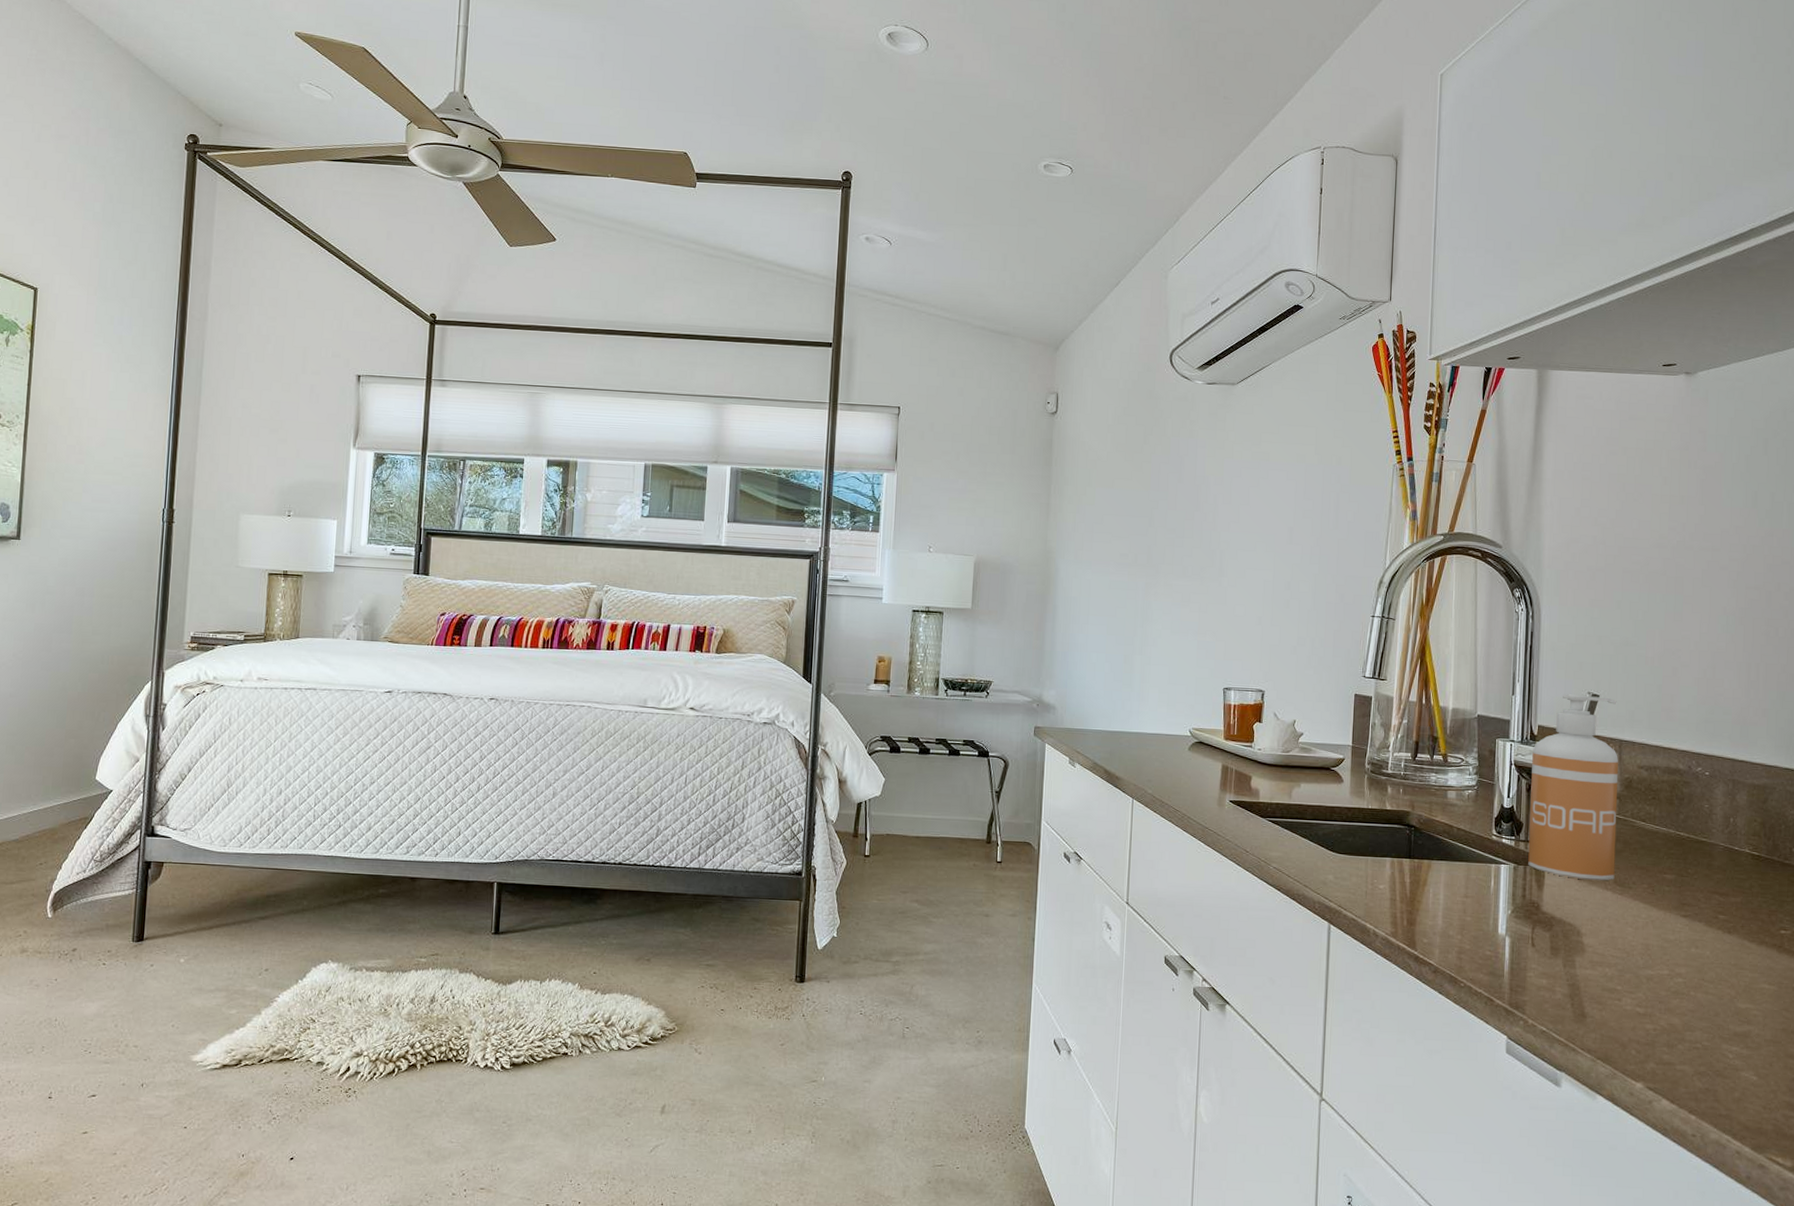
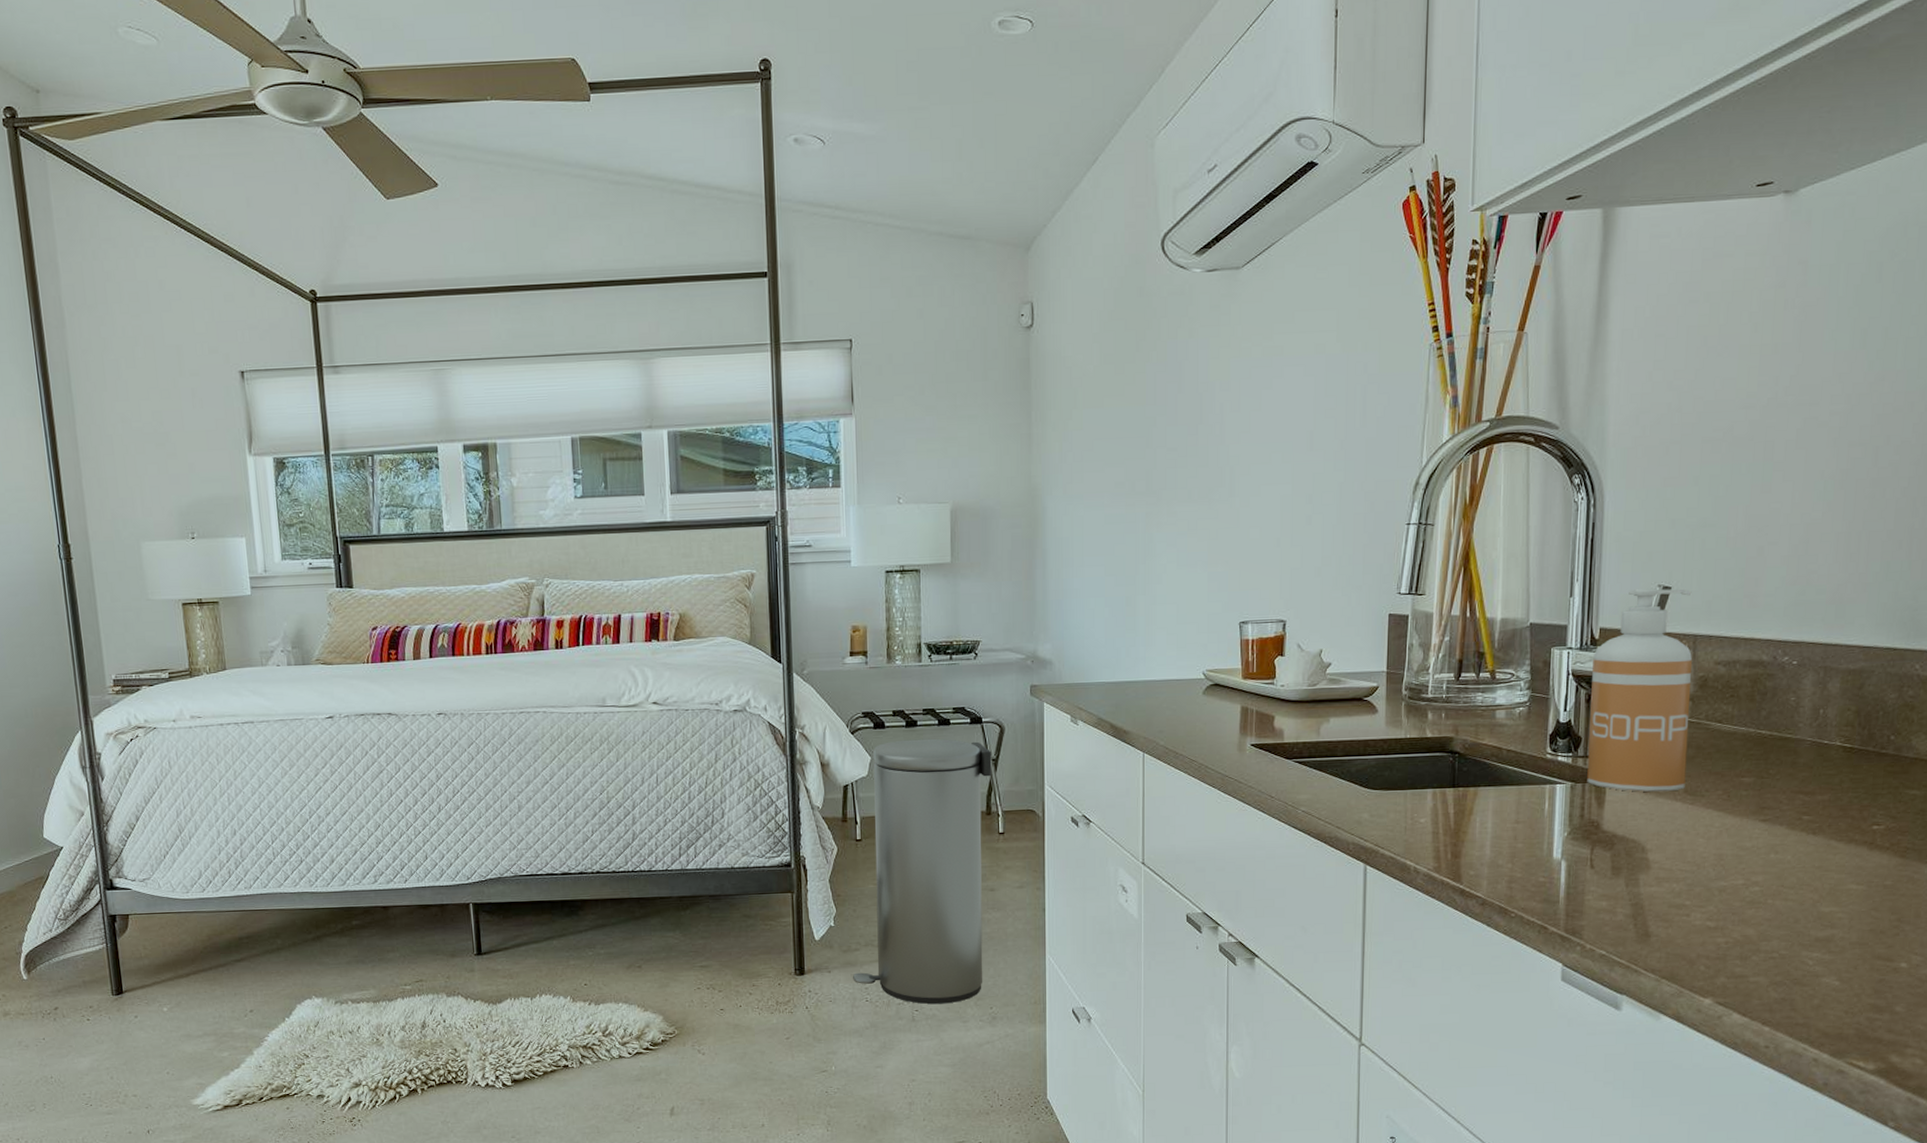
pedal bin: none [850,765,996,1023] -> present [853,738,992,1004]

